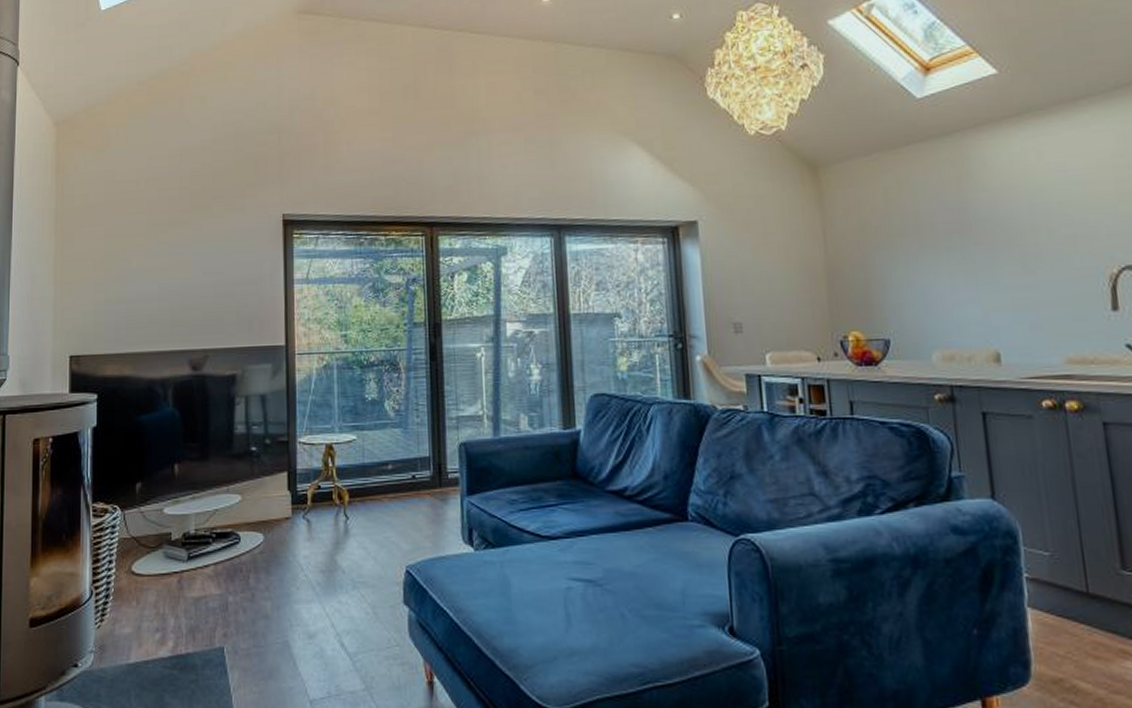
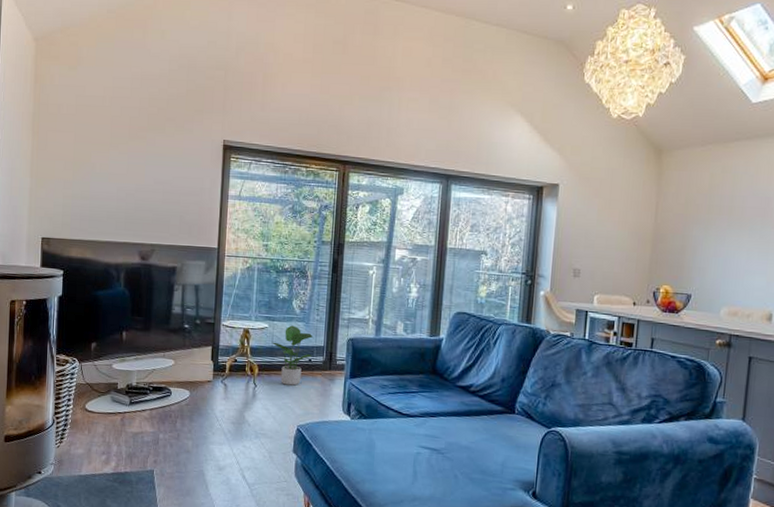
potted plant: none [362,433,416,513] -> present [271,325,313,386]

